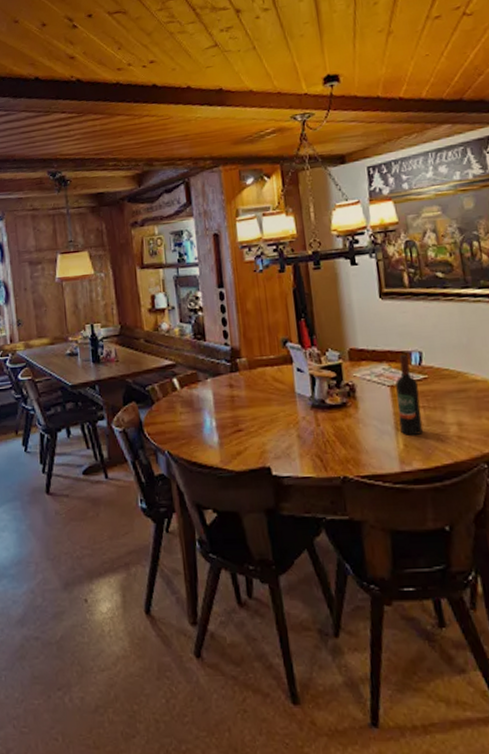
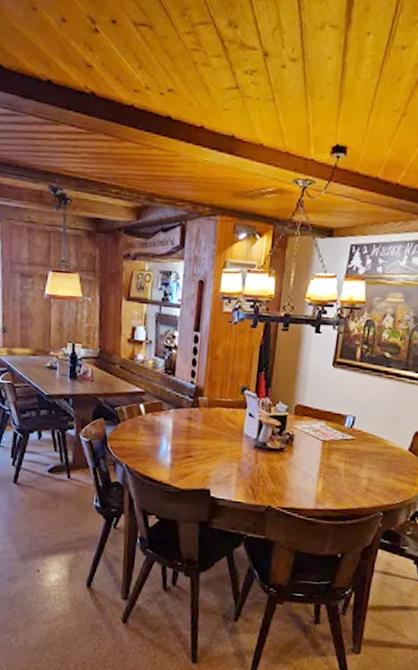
wine bottle: present [395,355,423,435] -> none [322,417,345,483]

